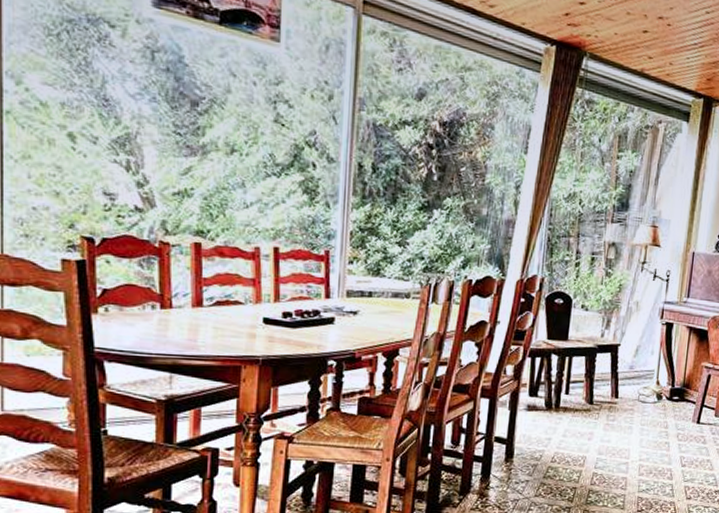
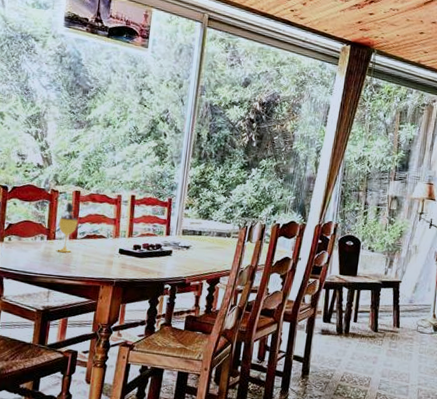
wine glass: none [174,257,202,326] -> present [57,201,78,253]

